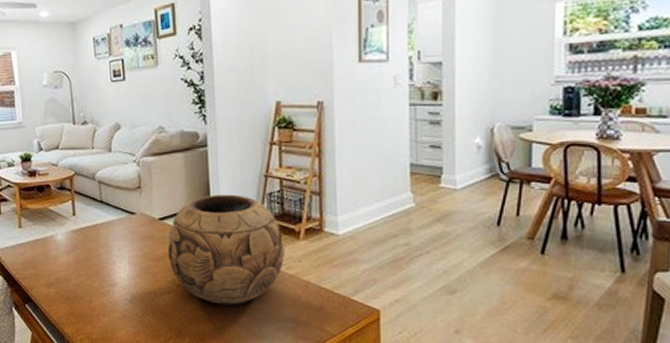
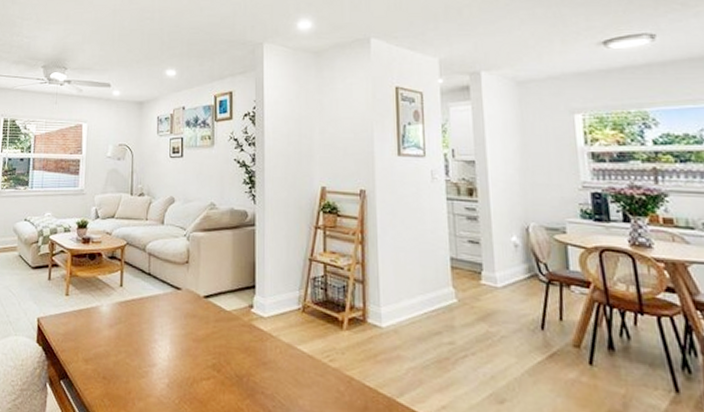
decorative bowl: present [167,194,285,305] -> none [210,275,328,399]

